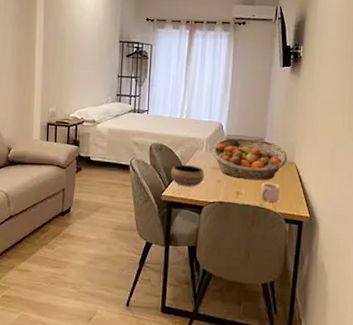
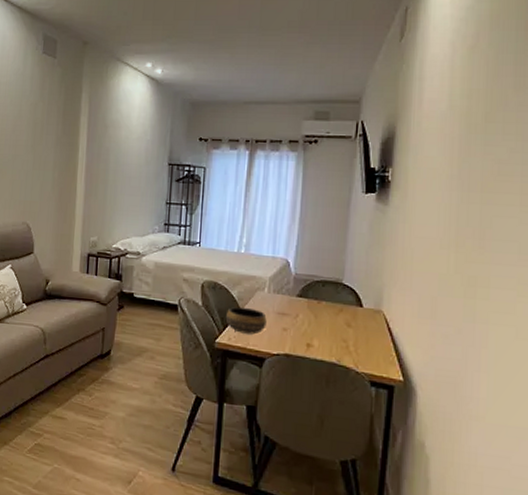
fruit basket: present [211,138,288,181] -> none [275,277,374,332]
mug: present [261,183,280,203] -> none [338,335,363,360]

